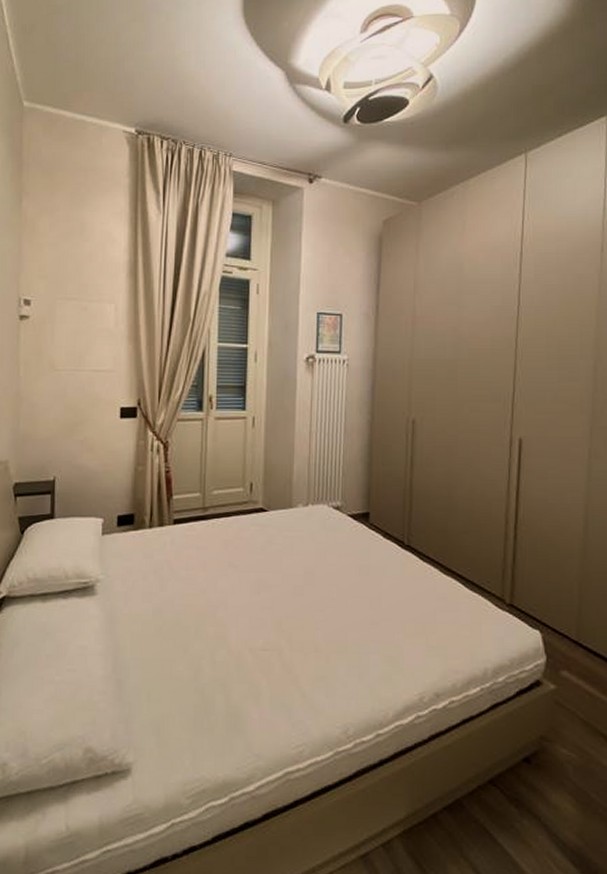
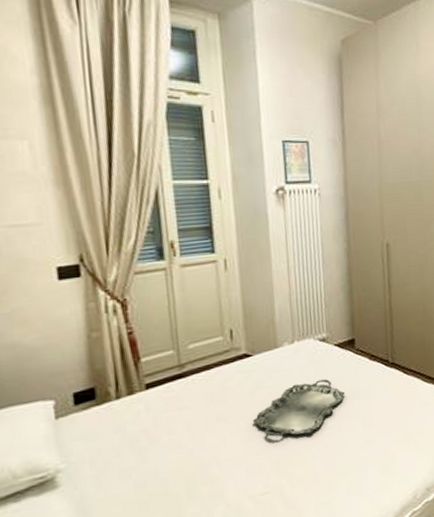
serving tray: none [262,547,355,600] -> present [253,378,346,437]

